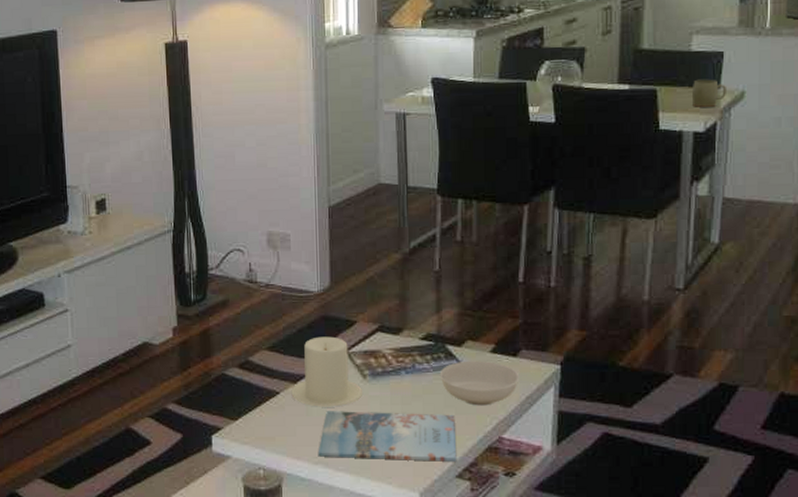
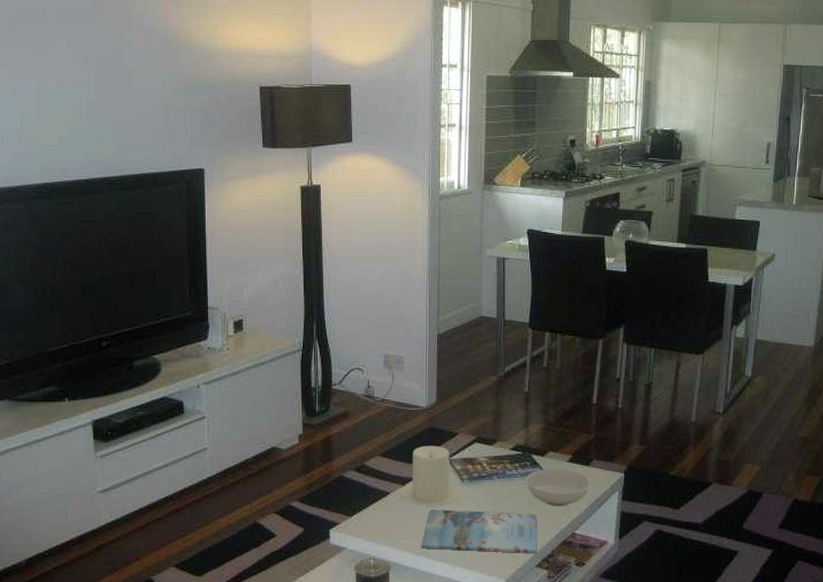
mug: present [691,79,728,107] -> none [734,242,762,265]

